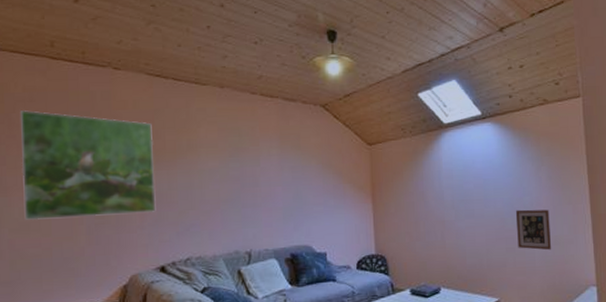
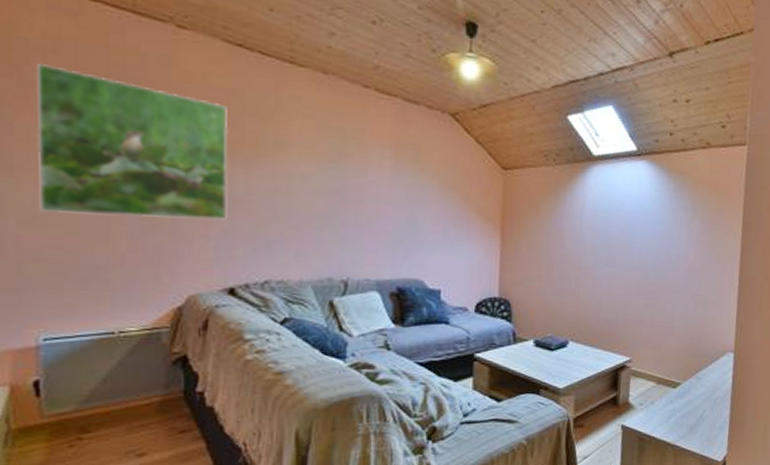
picture frame: present [515,209,552,251] -> none [658,263,697,311]

